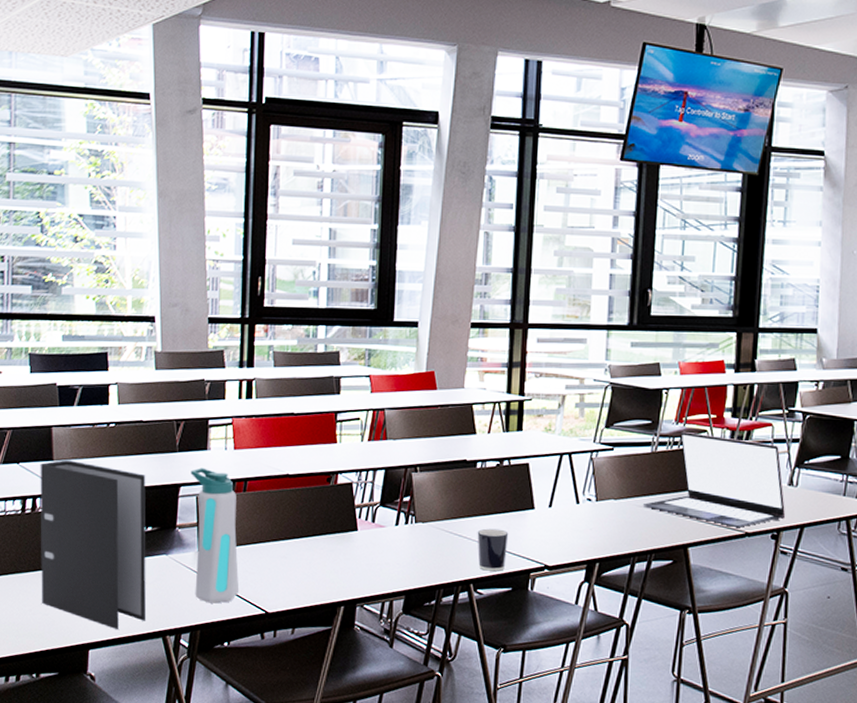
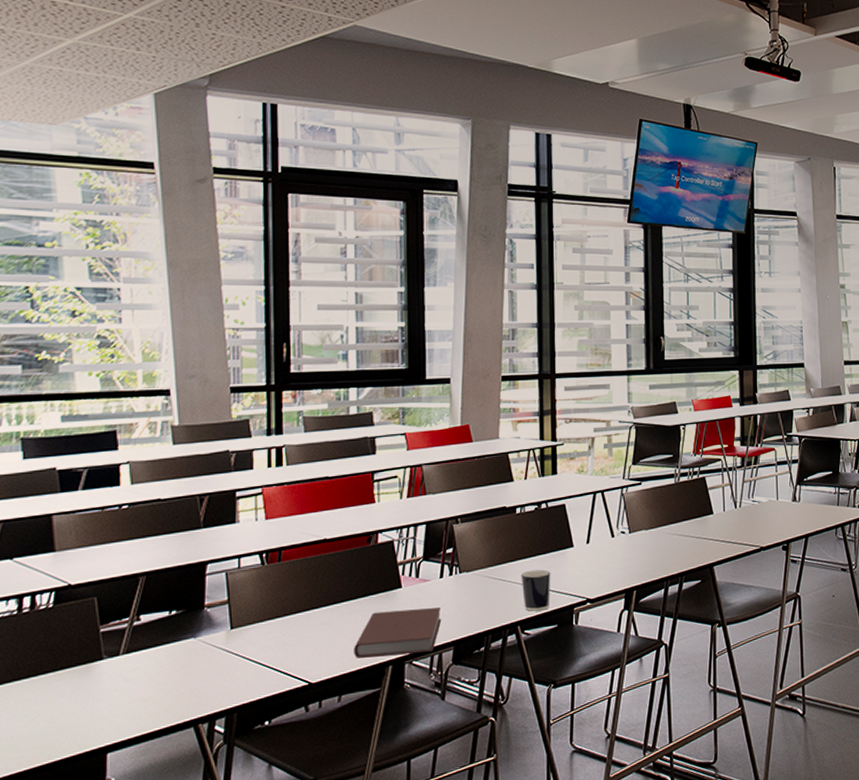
binder: present [40,460,146,629] -> none [39,549,173,726]
water bottle: present [191,467,239,604] -> none [218,541,279,683]
book: none [308,551,395,598] -> present [354,608,442,658]
laptop: present [643,431,786,527] -> none [672,461,793,543]

